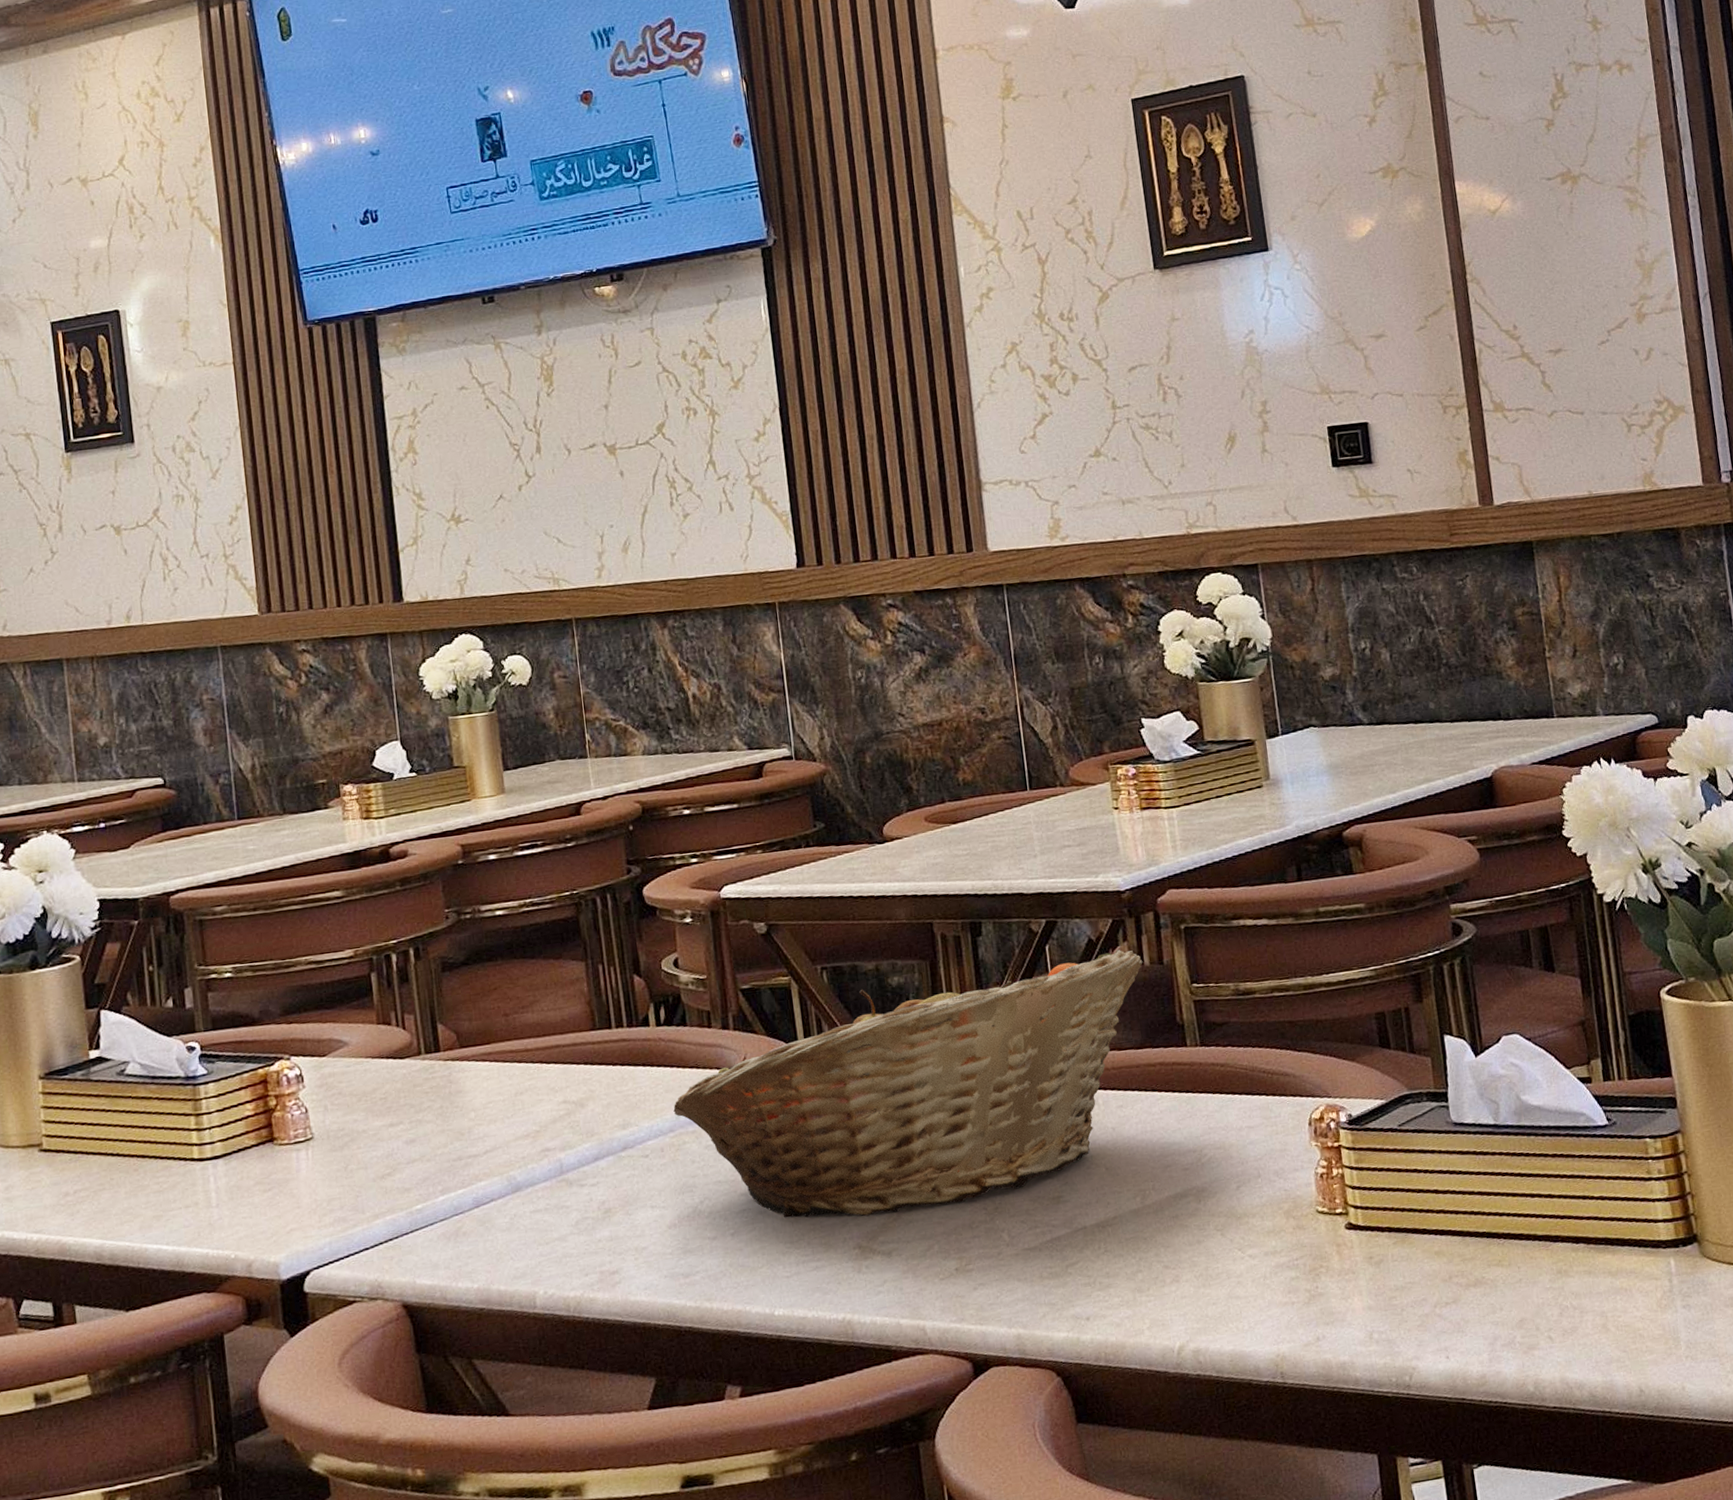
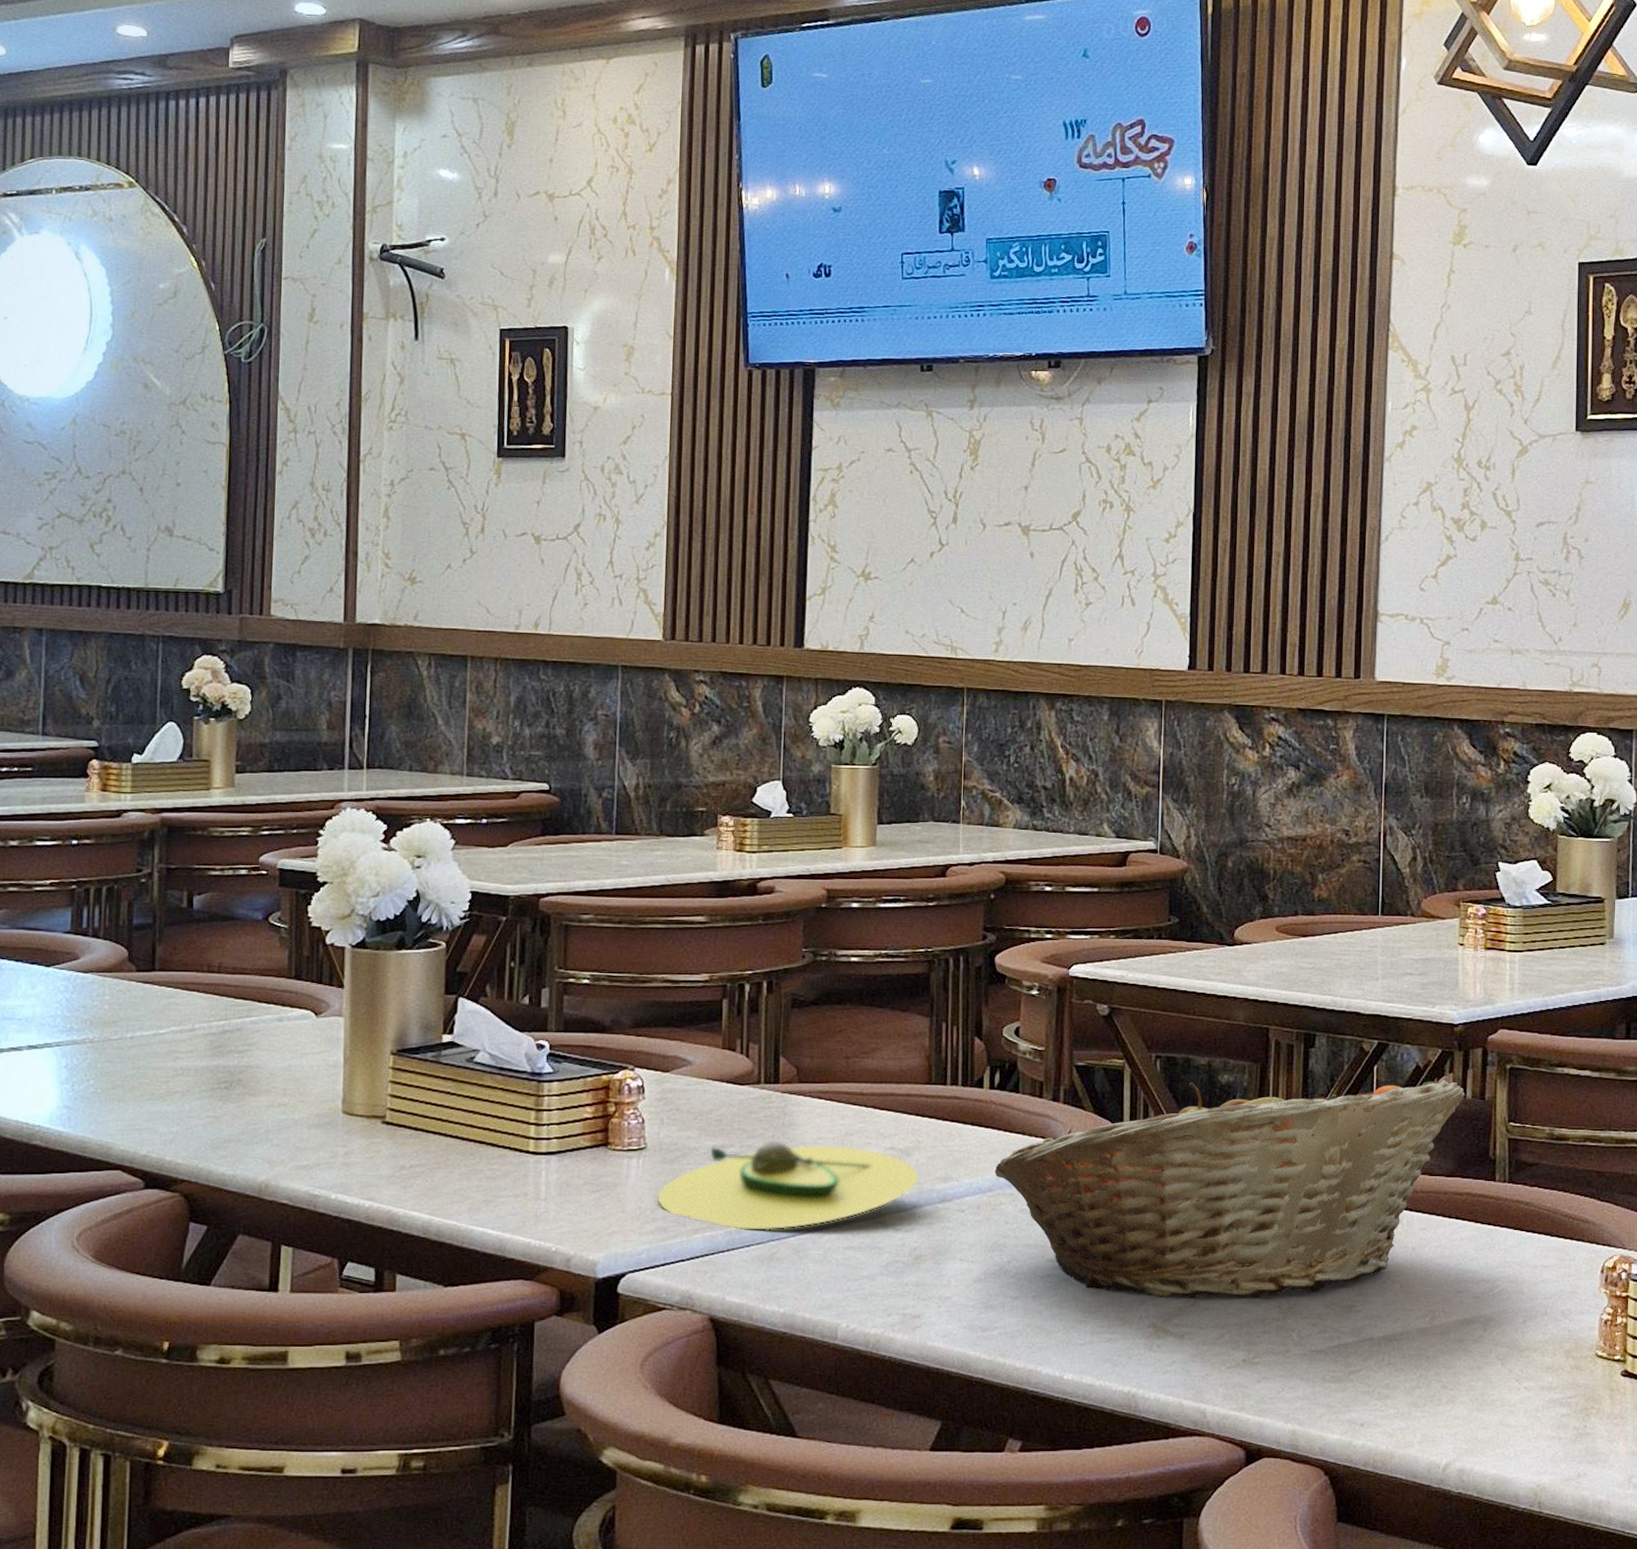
avocado: none [330,1105,598,1210] -> present [656,1141,920,1230]

